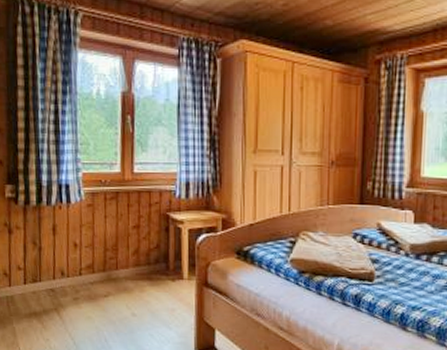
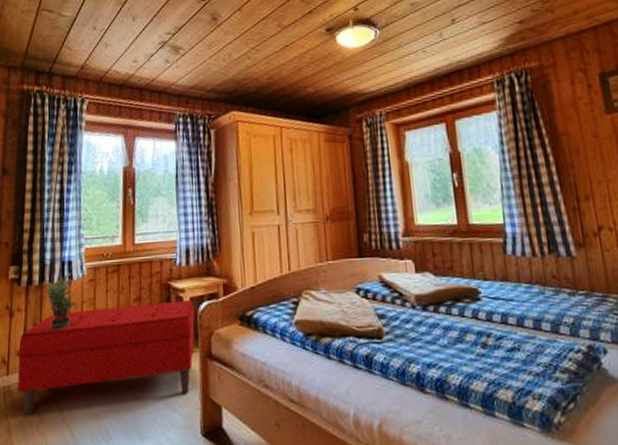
bench: none [19,231,193,324] -> present [17,300,195,417]
potted plant: none [43,195,76,251] -> present [45,271,77,331]

